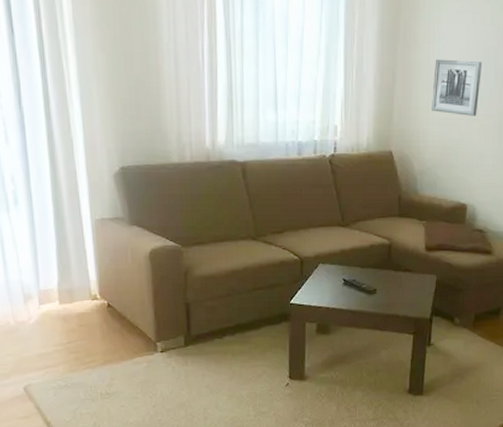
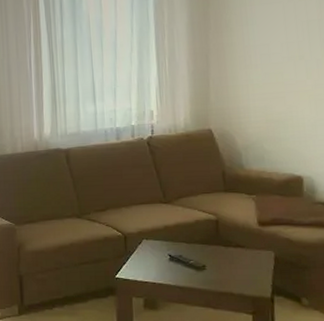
wall art: present [431,59,483,116] -> none [250,35,305,89]

